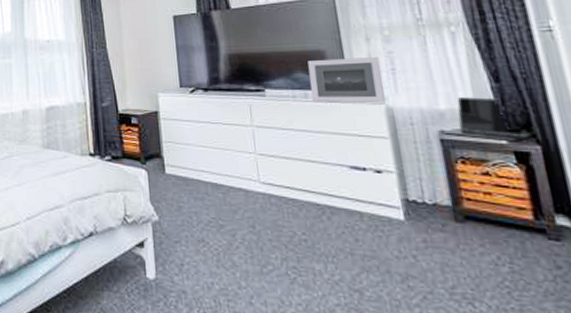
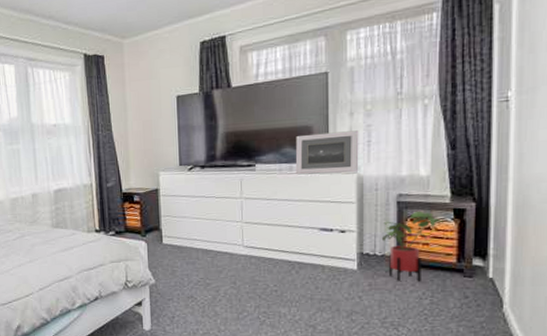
house plant: none [428,153,504,243] -> present [381,212,443,283]
laptop: present [443,97,535,142] -> none [401,163,474,201]

